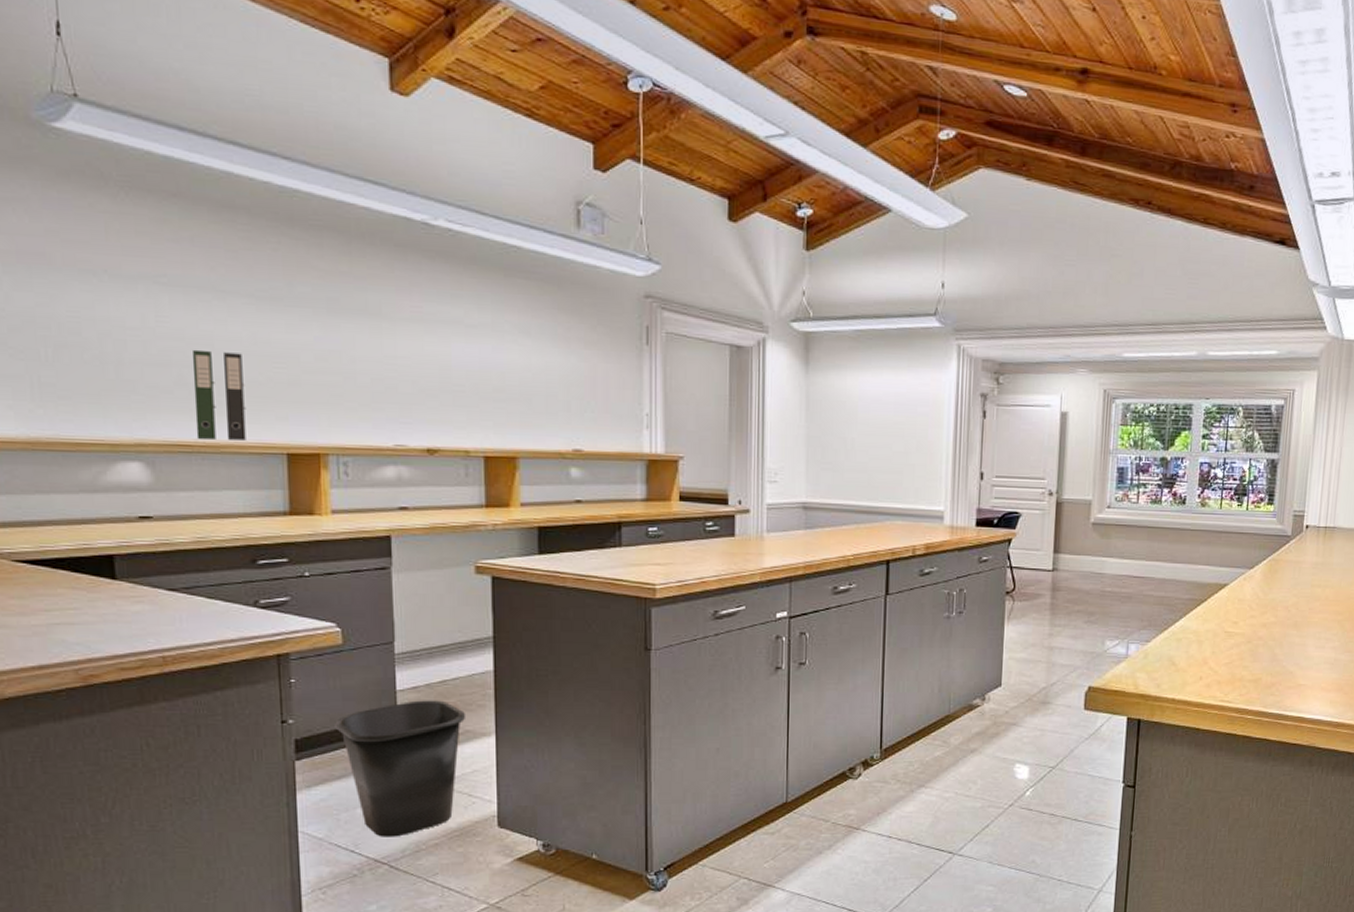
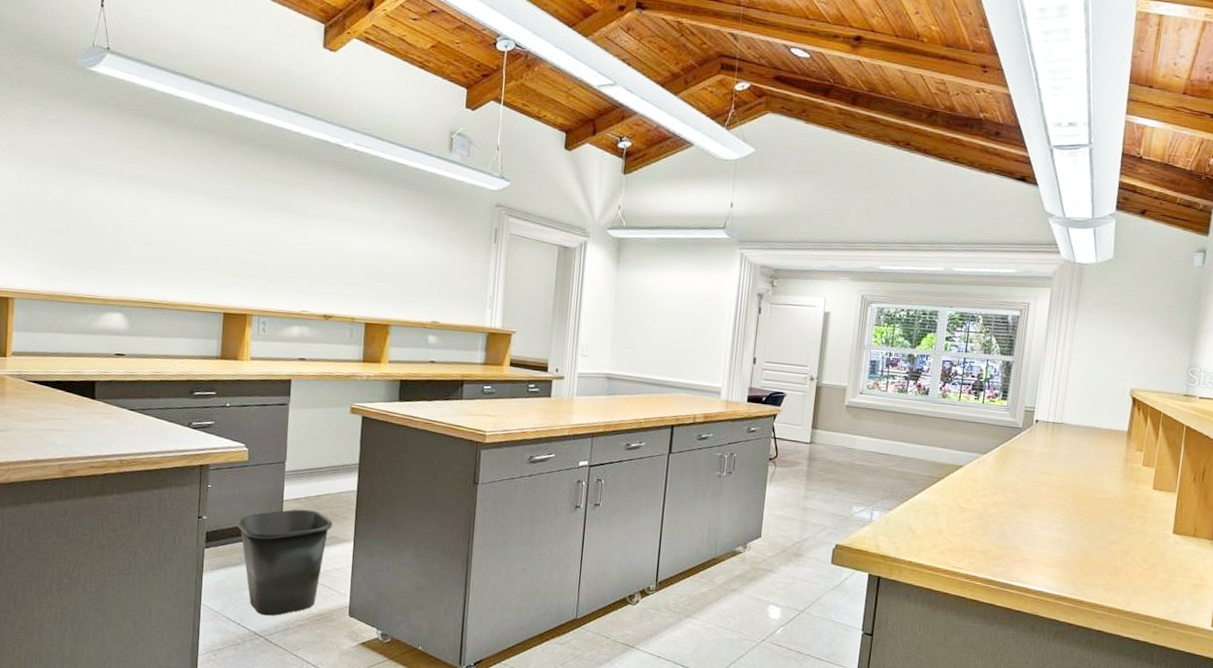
binder: present [191,349,246,441] -> none [162,232,200,301]

